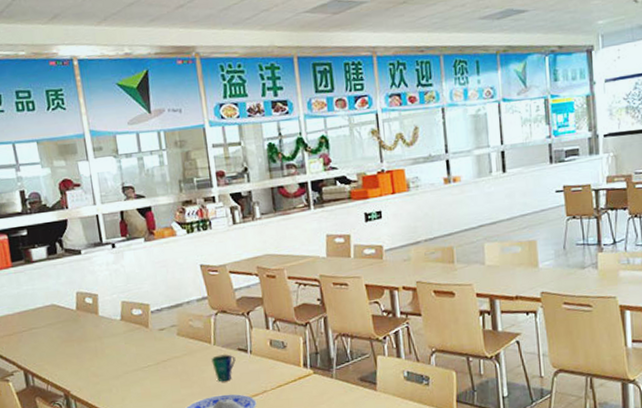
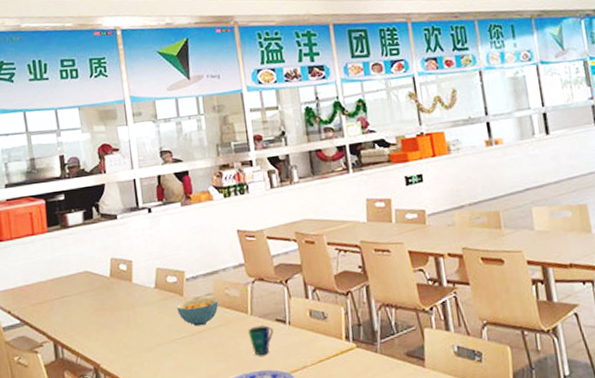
cereal bowl: none [143,328,183,356] -> present [177,297,219,327]

